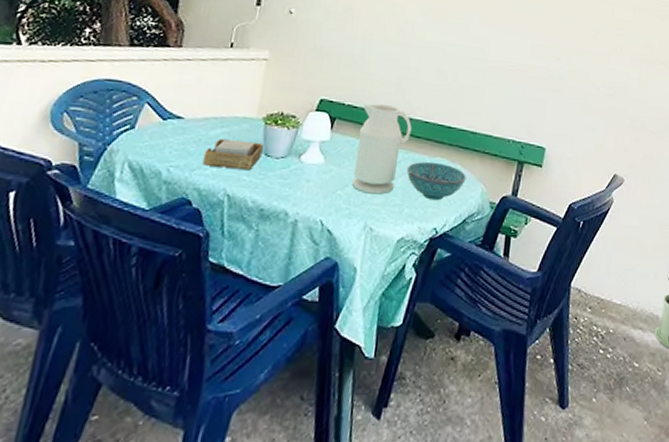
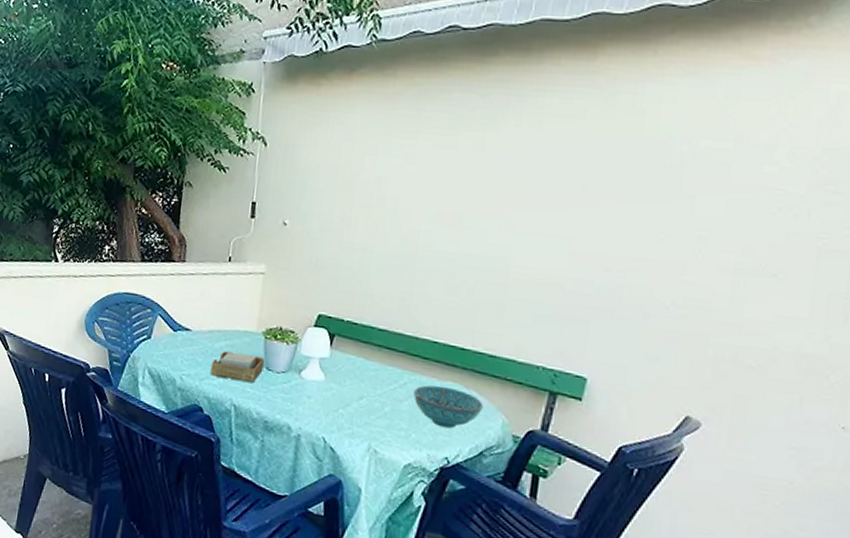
water jug: present [351,104,412,195] -> none [353,321,418,417]

